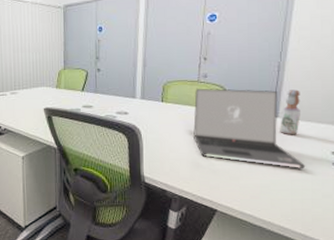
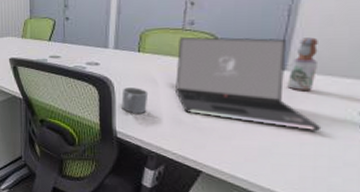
mug: none [148,135,171,160] -> present [121,88,149,114]

